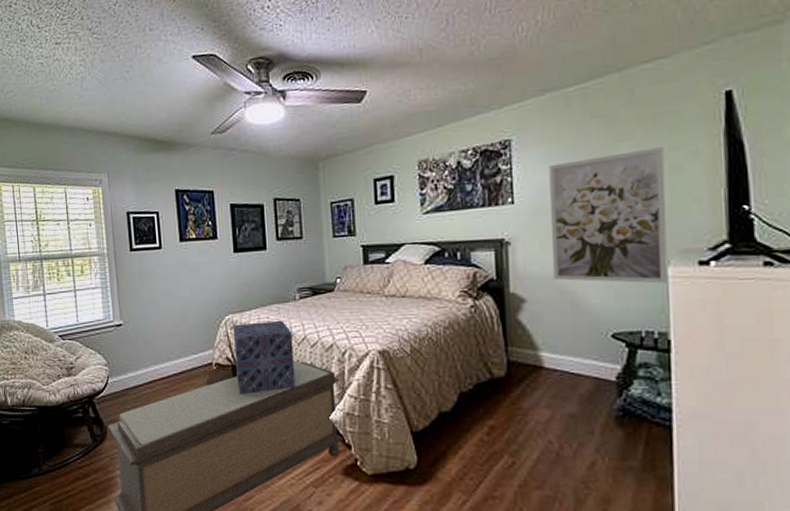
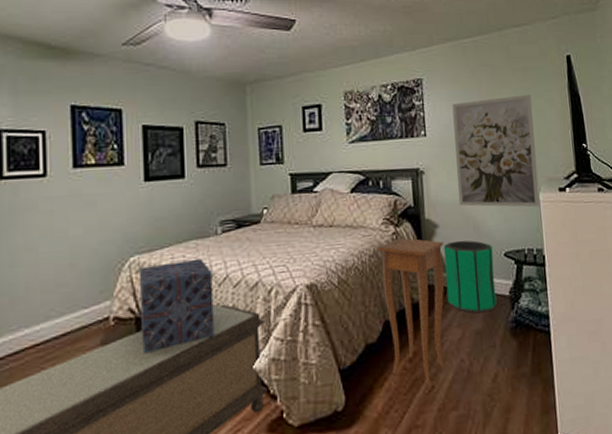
side table: none [453,311,533,461] -> present [377,238,445,386]
trash can: none [531,317,599,396] -> present [443,240,497,314]

